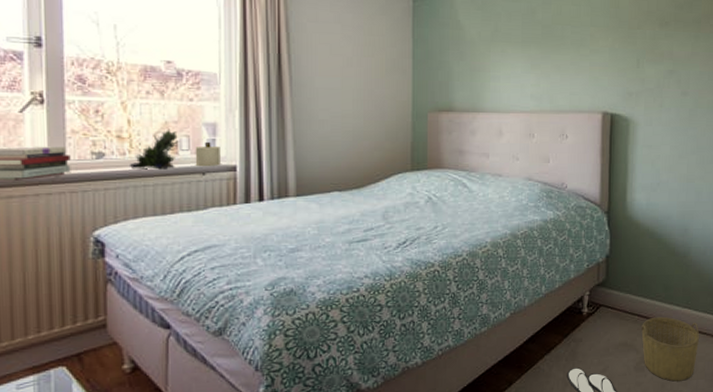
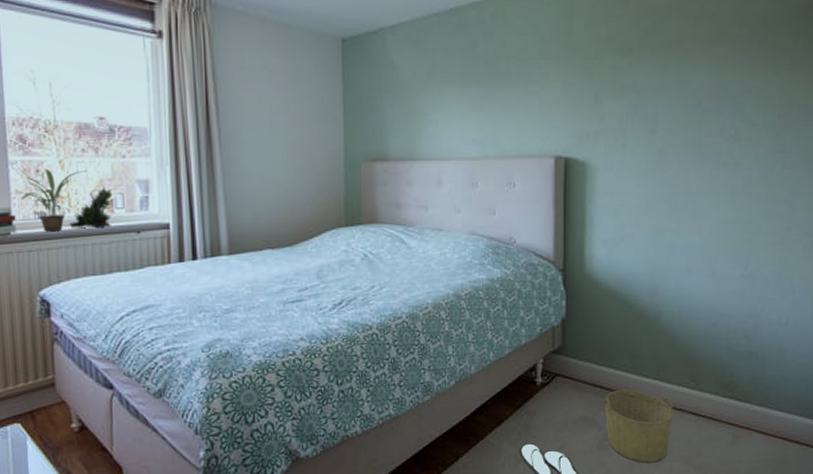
potted plant: none [76,109,151,174] -> present [20,168,87,233]
candle: present [195,143,221,167] -> none [129,200,154,225]

